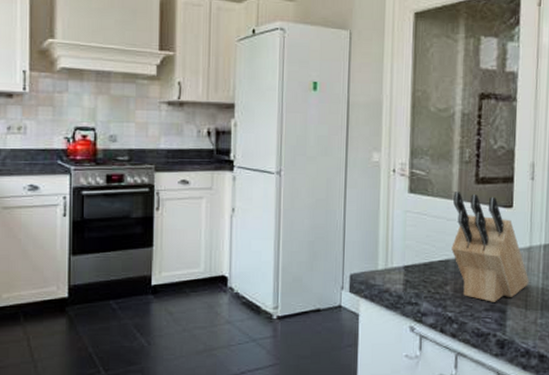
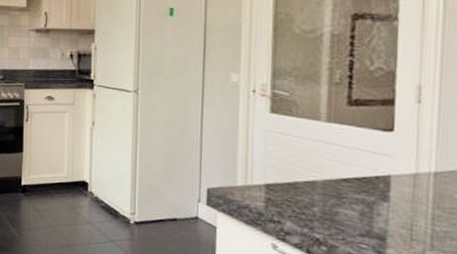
knife block: present [451,192,529,302] -> none [319,113,415,228]

